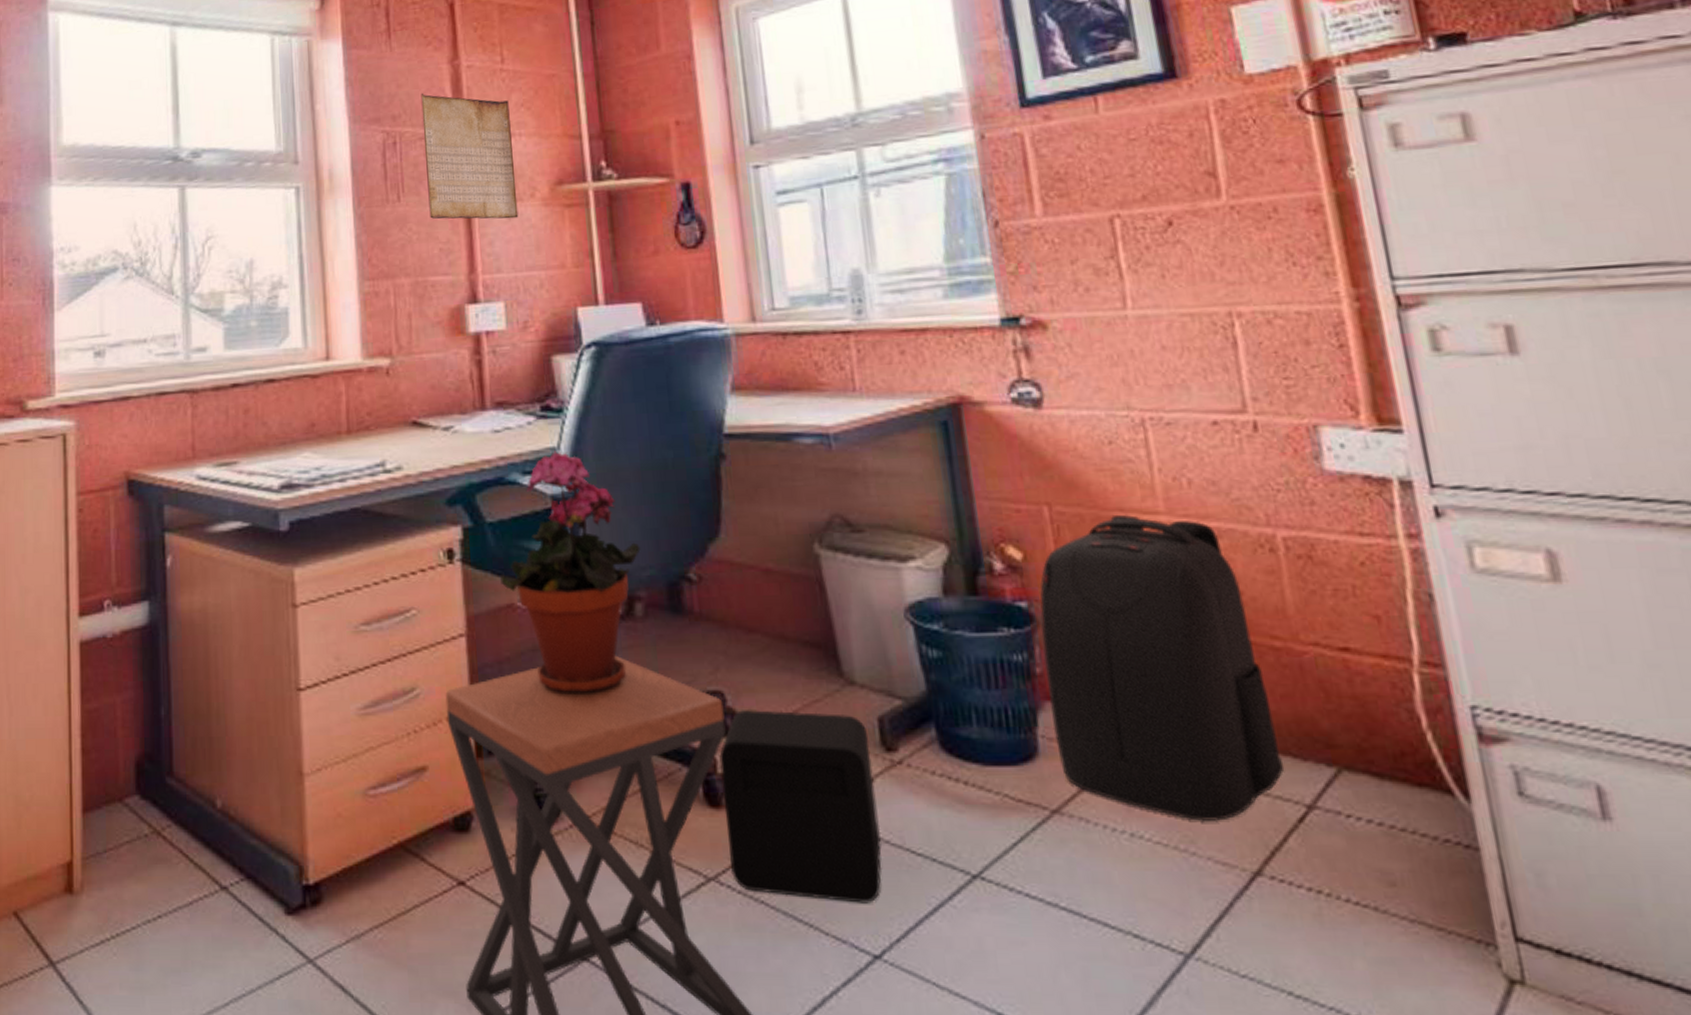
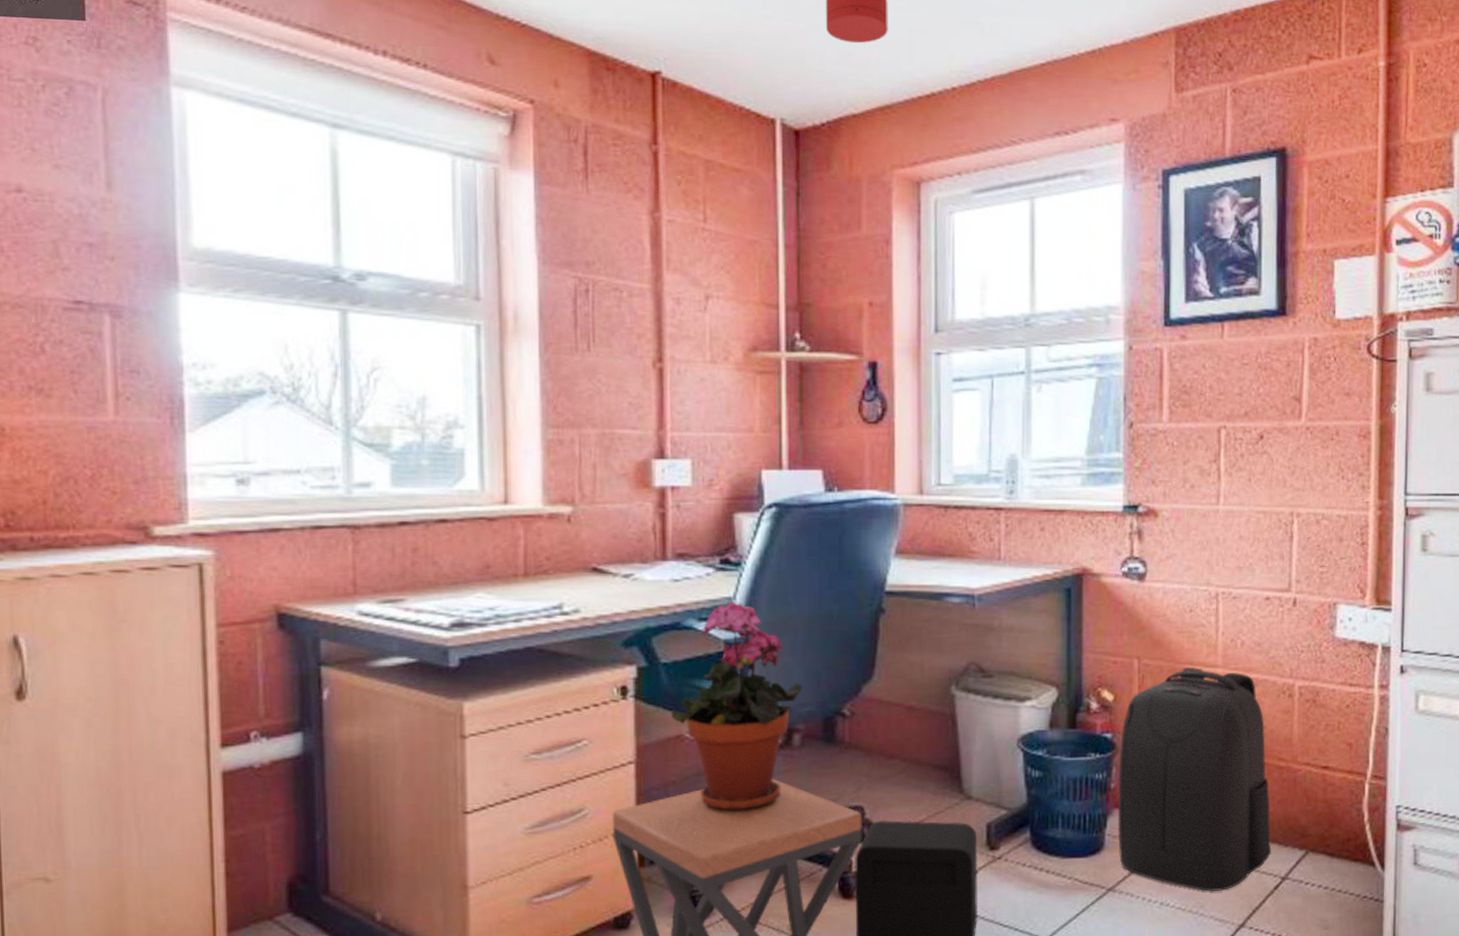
periodic table: present [421,92,519,219] -> none [617,241,711,380]

